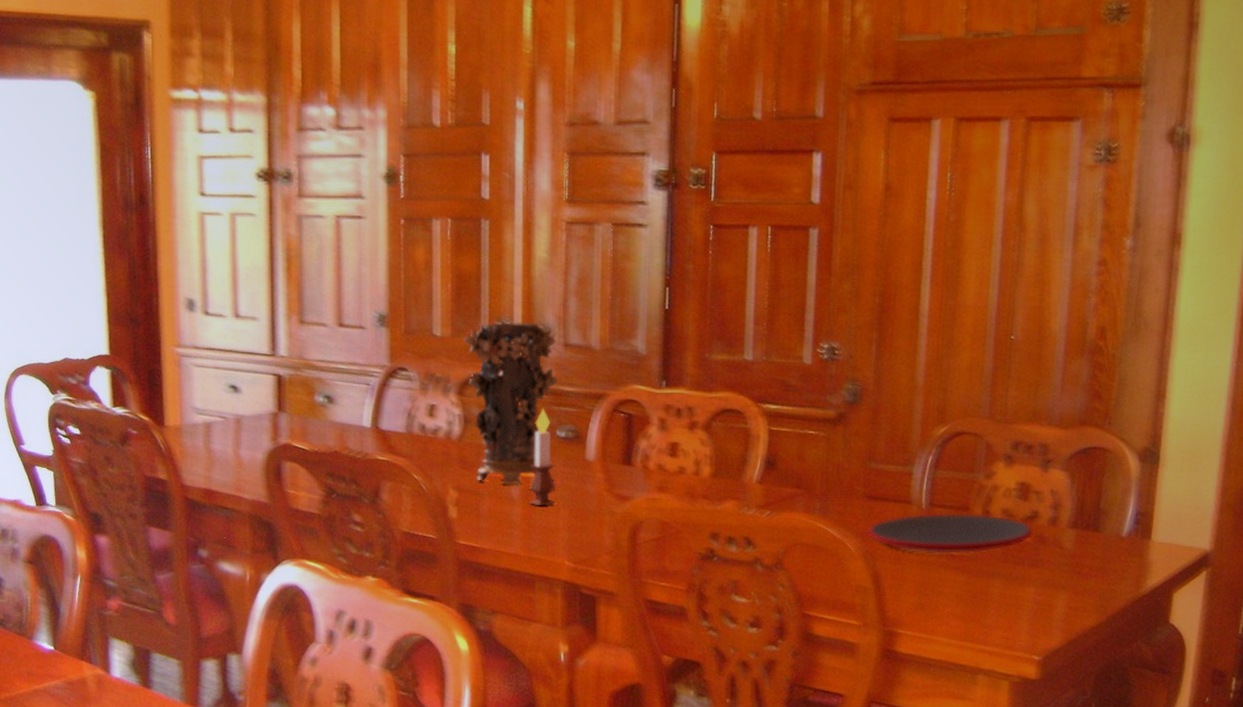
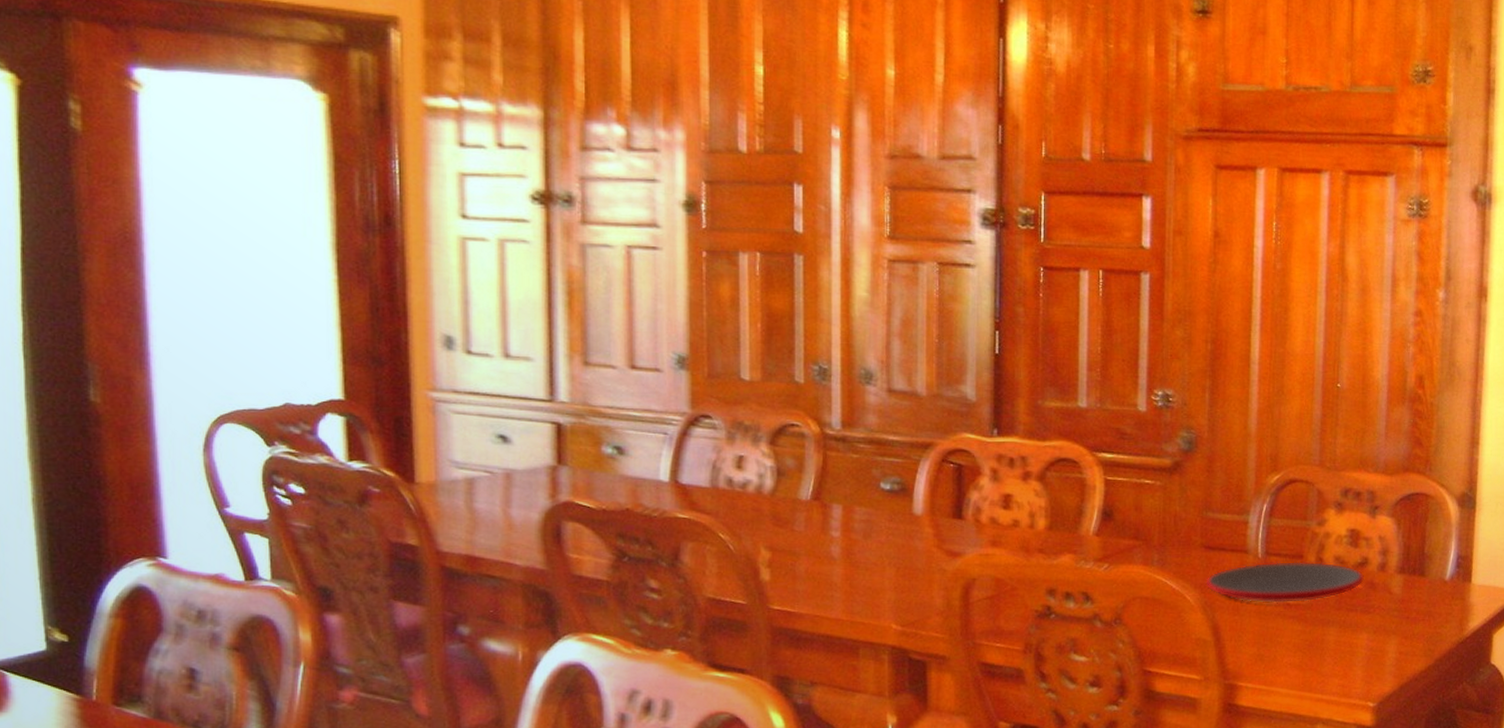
decorative vase: present [464,322,559,485] -> none [776,365,883,543]
candle: present [529,408,556,506] -> none [851,458,881,565]

